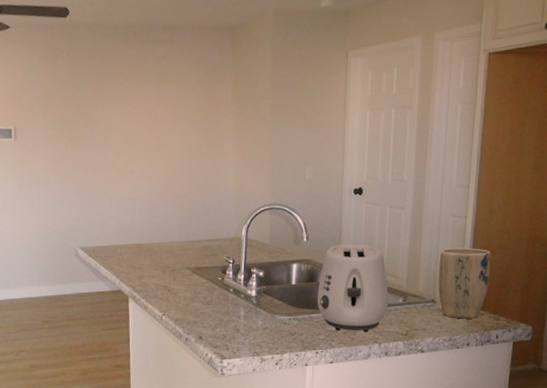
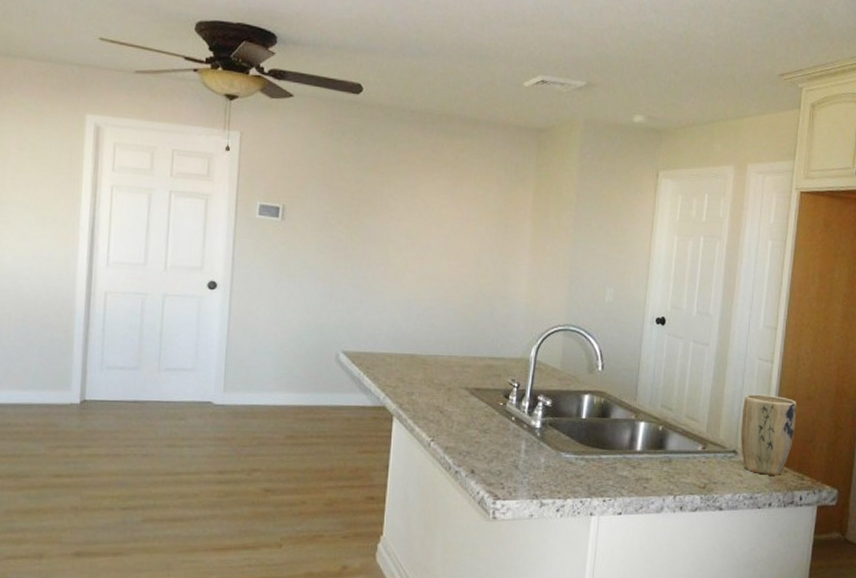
toaster: present [318,243,389,333] -> none [609,377,687,482]

